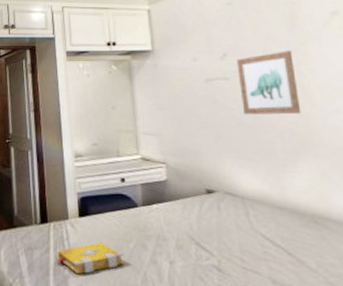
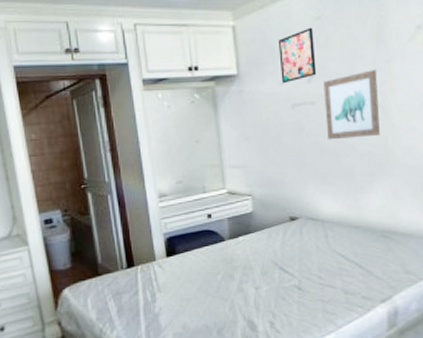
spell book: present [56,241,124,275] -> none [145,277,213,311]
wall art: none [190,12,230,60] -> present [278,27,317,84]

